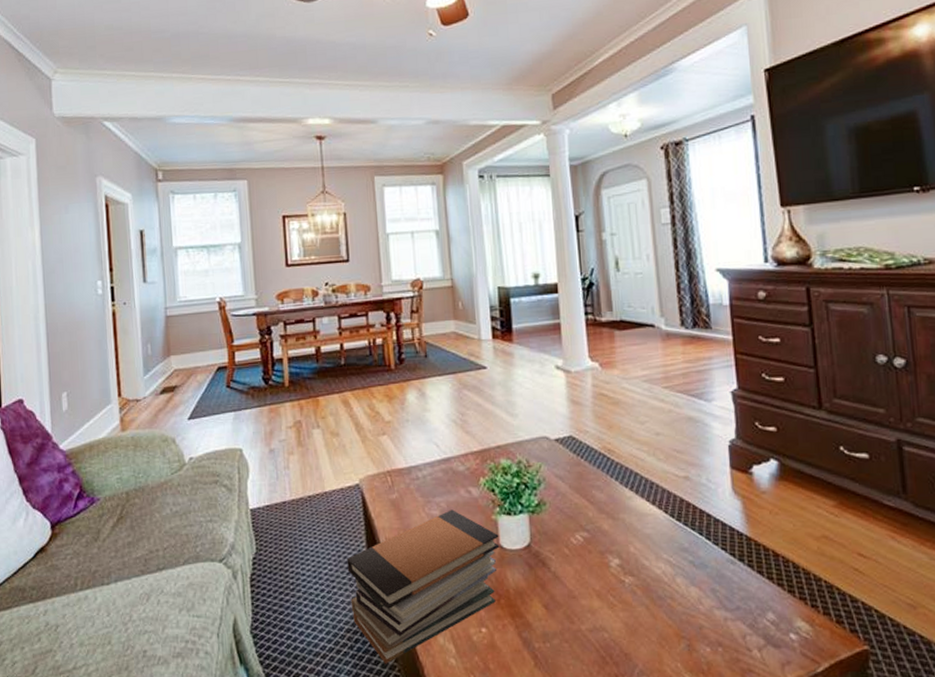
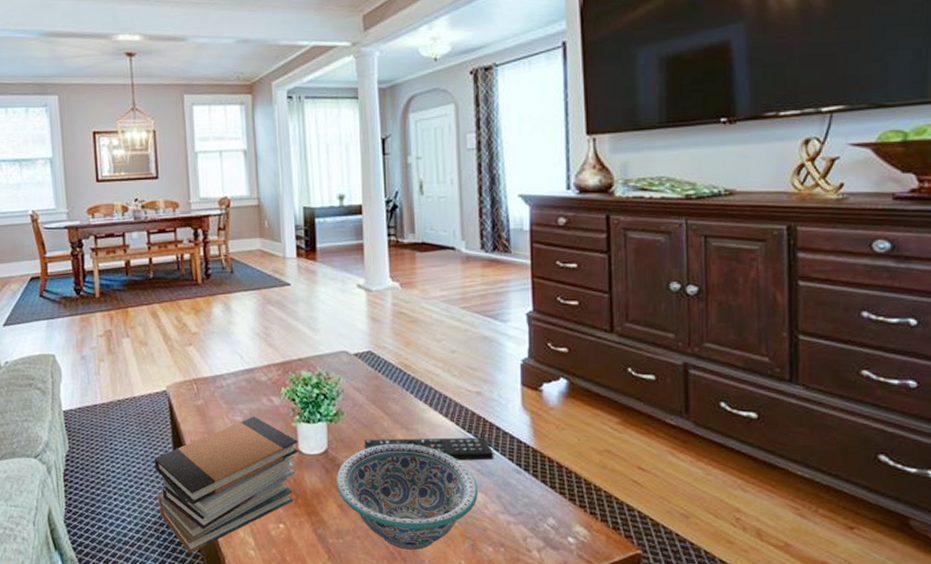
decorative bowl: none [541,534,692,653] -> present [337,443,478,550]
remote control: none [569,526,706,552] -> present [364,437,494,461]

